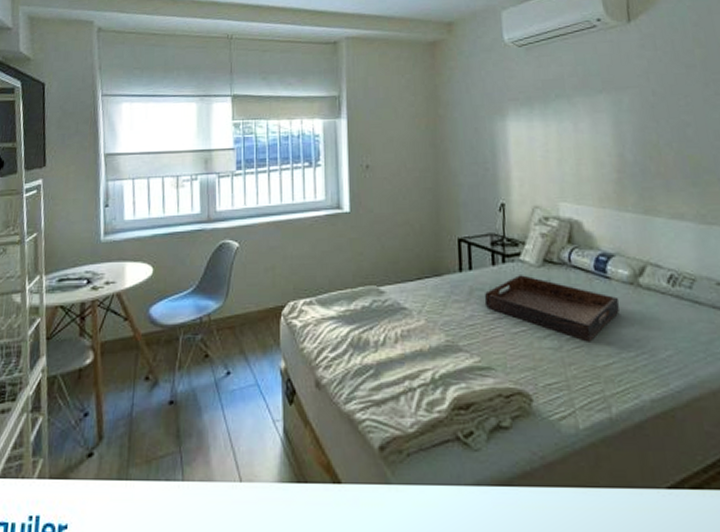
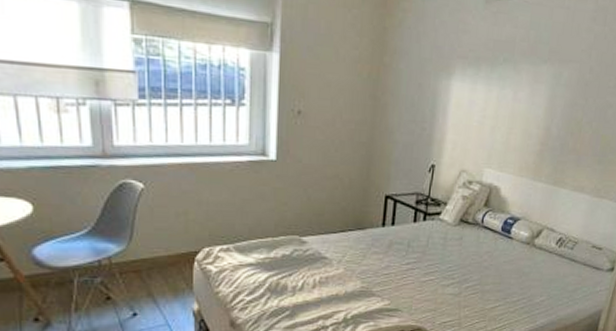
serving tray: present [484,275,620,342] -> none [401,232,516,290]

